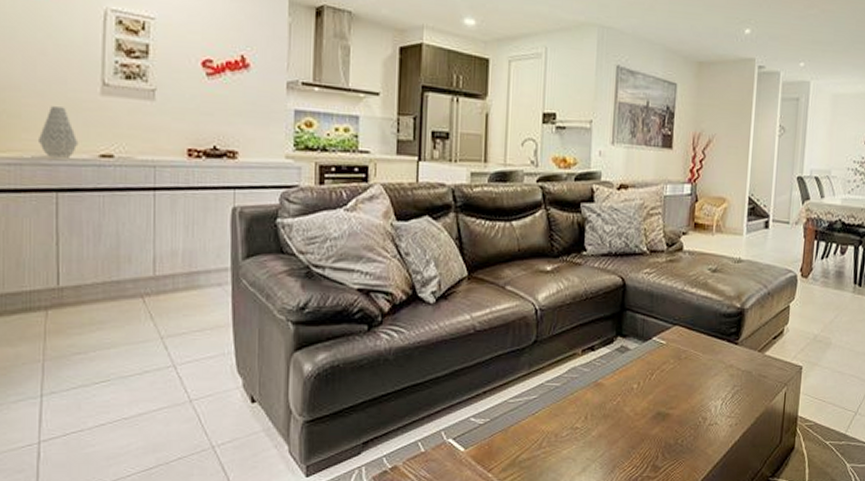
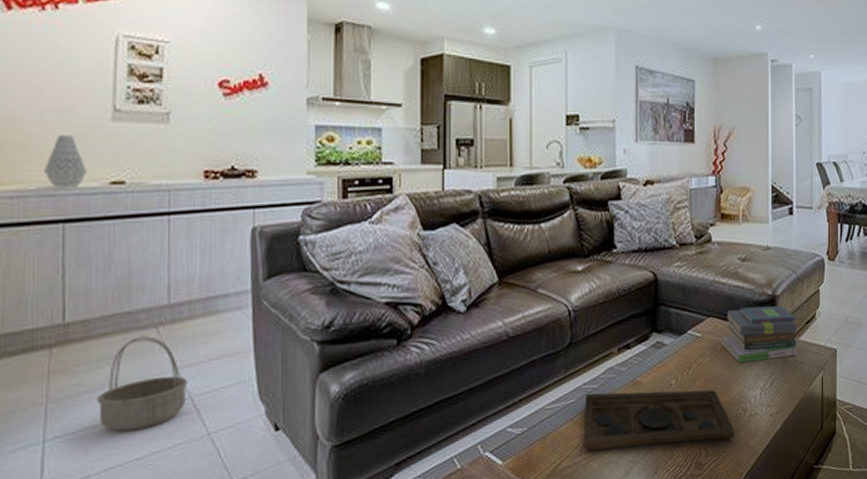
basket: none [89,305,171,393] -> present [97,336,188,432]
decorative tray: none [543,391,694,446] -> present [583,390,736,451]
books: none [684,318,764,373] -> present [720,306,797,363]

